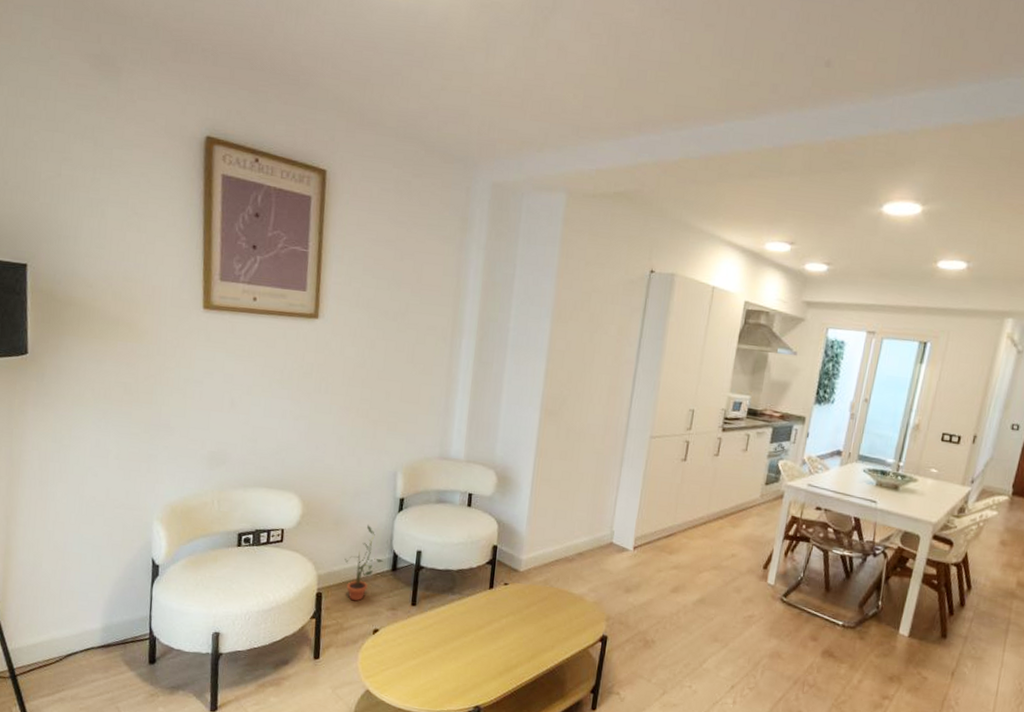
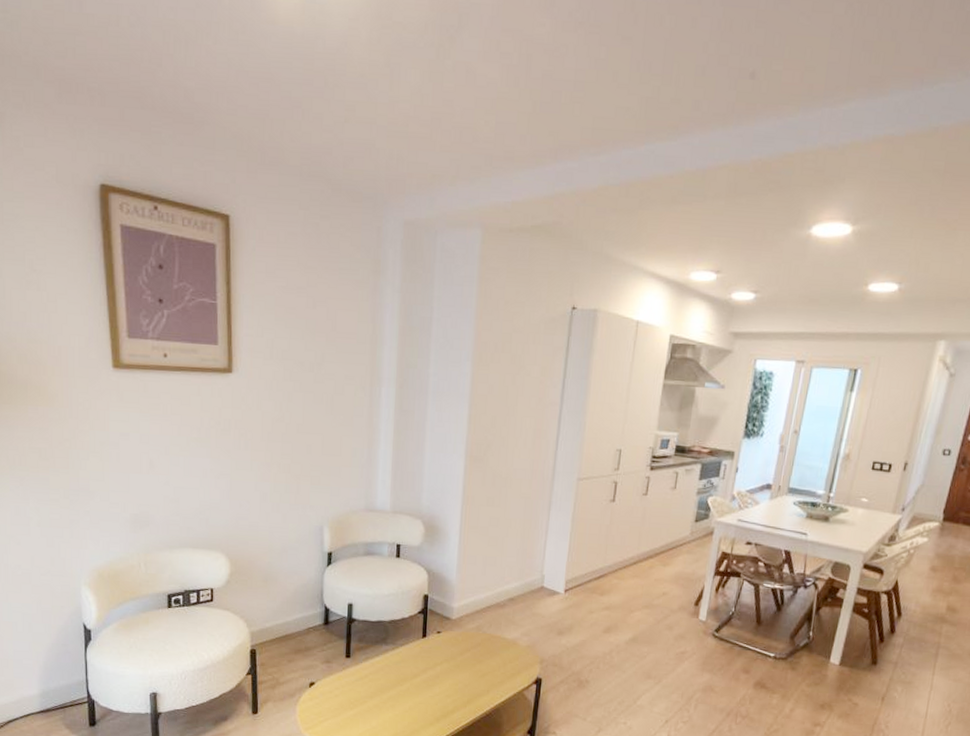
potted plant: present [344,525,384,601] -> none [276,580,315,656]

